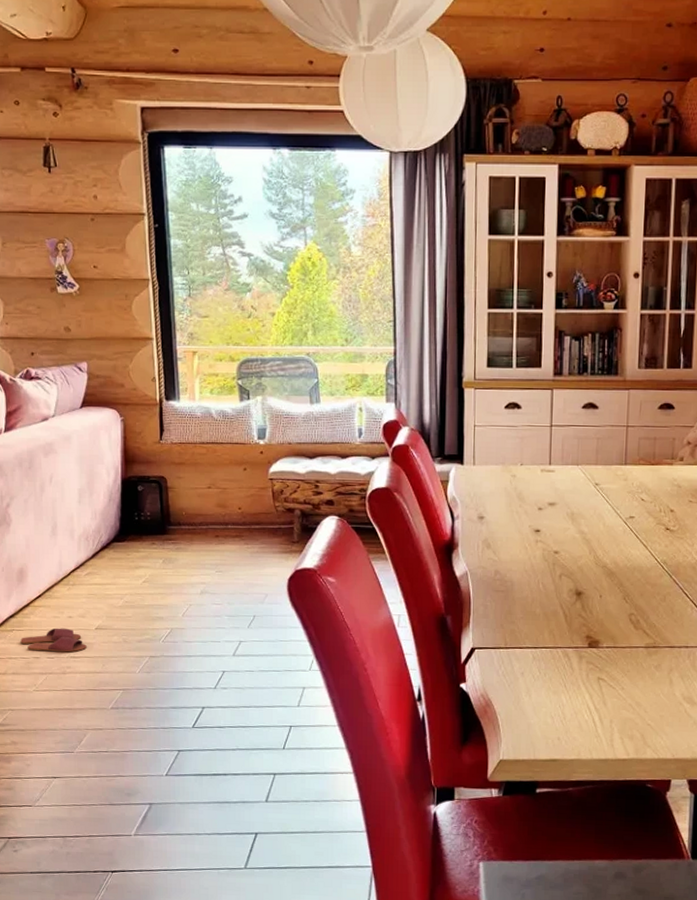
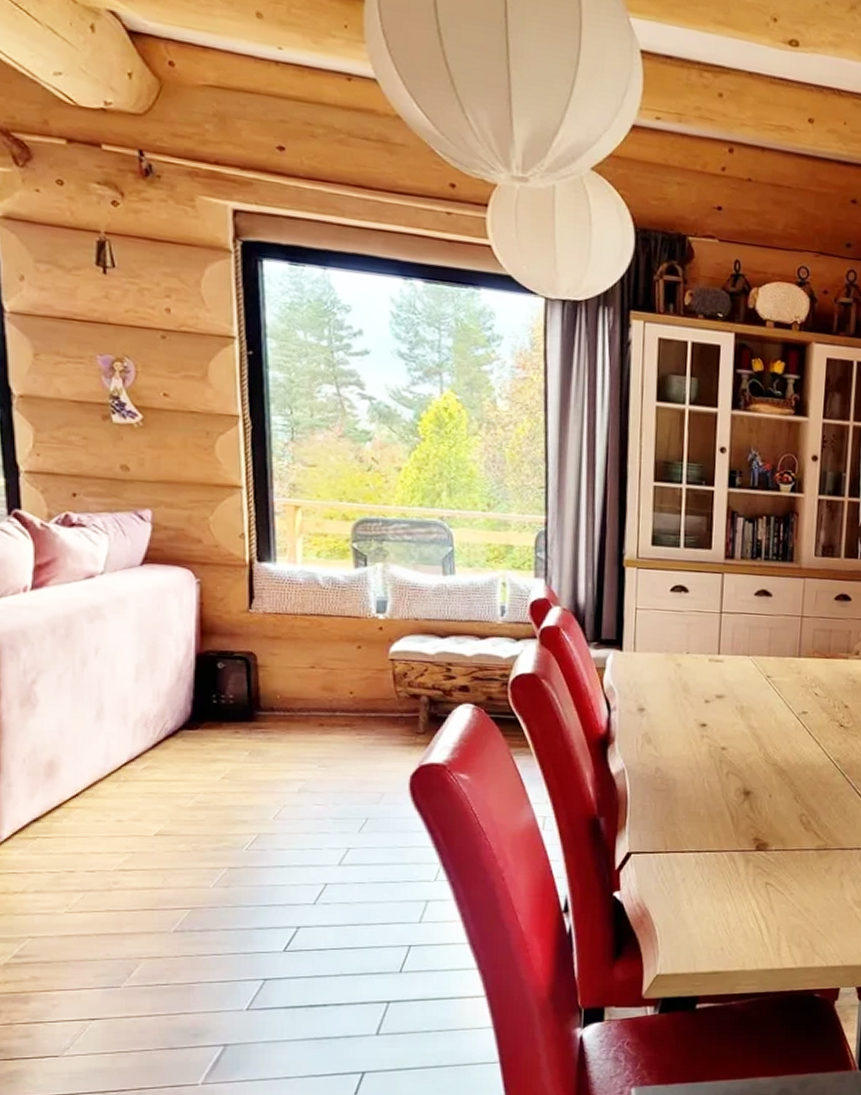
slippers: present [20,628,87,653] -> none [47,834,142,864]

